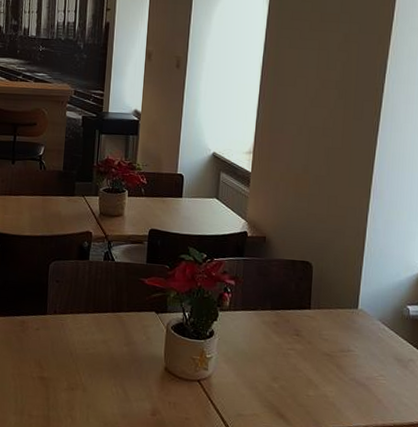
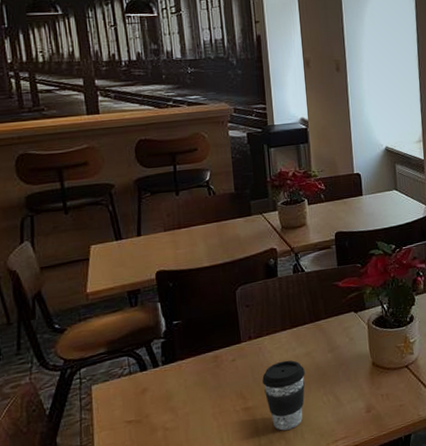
coffee cup: none [60,342,100,410] -> present [262,360,305,431]

